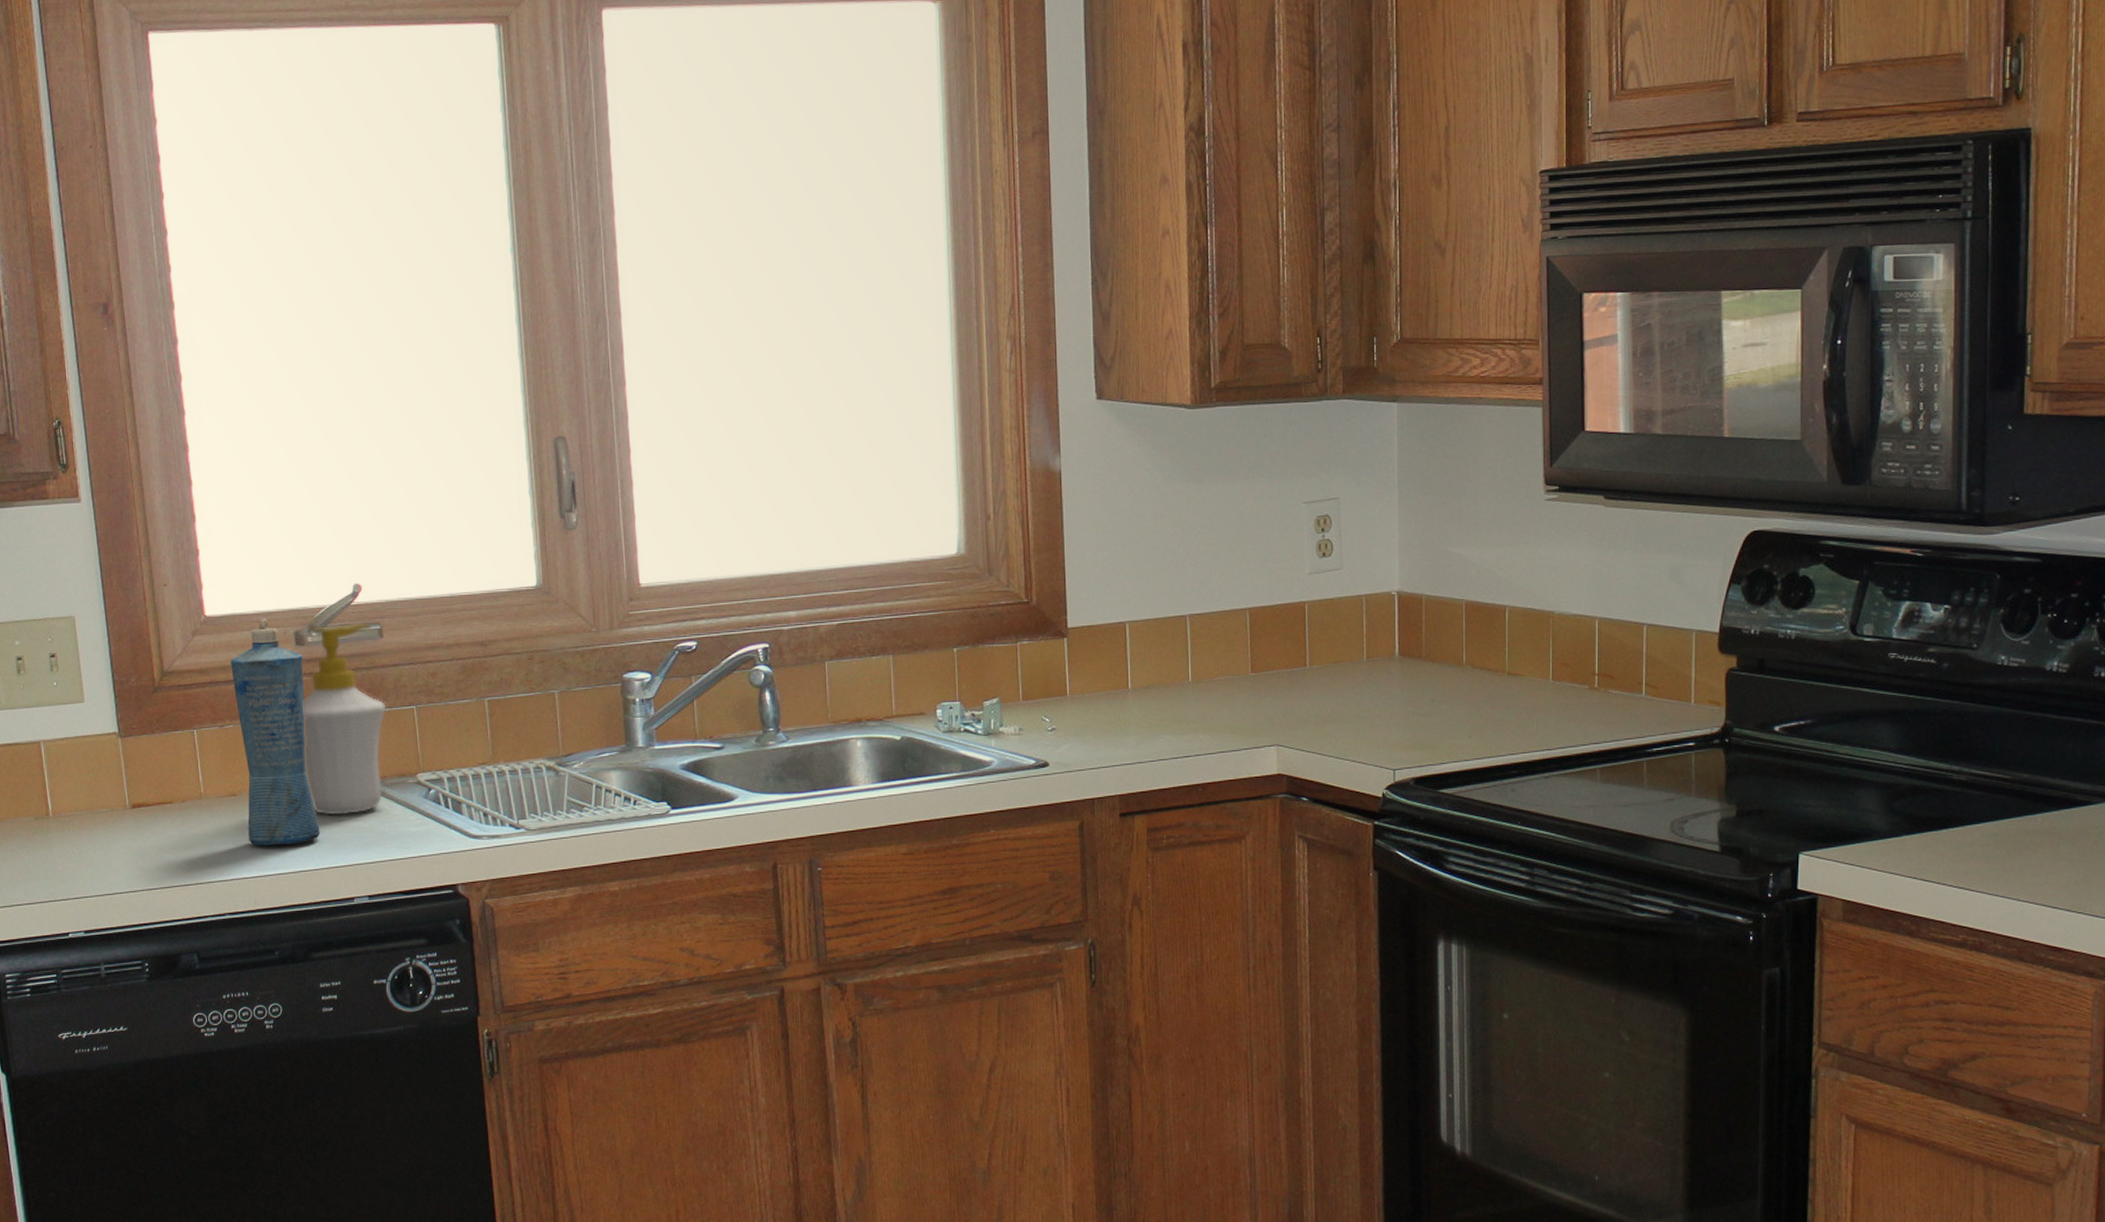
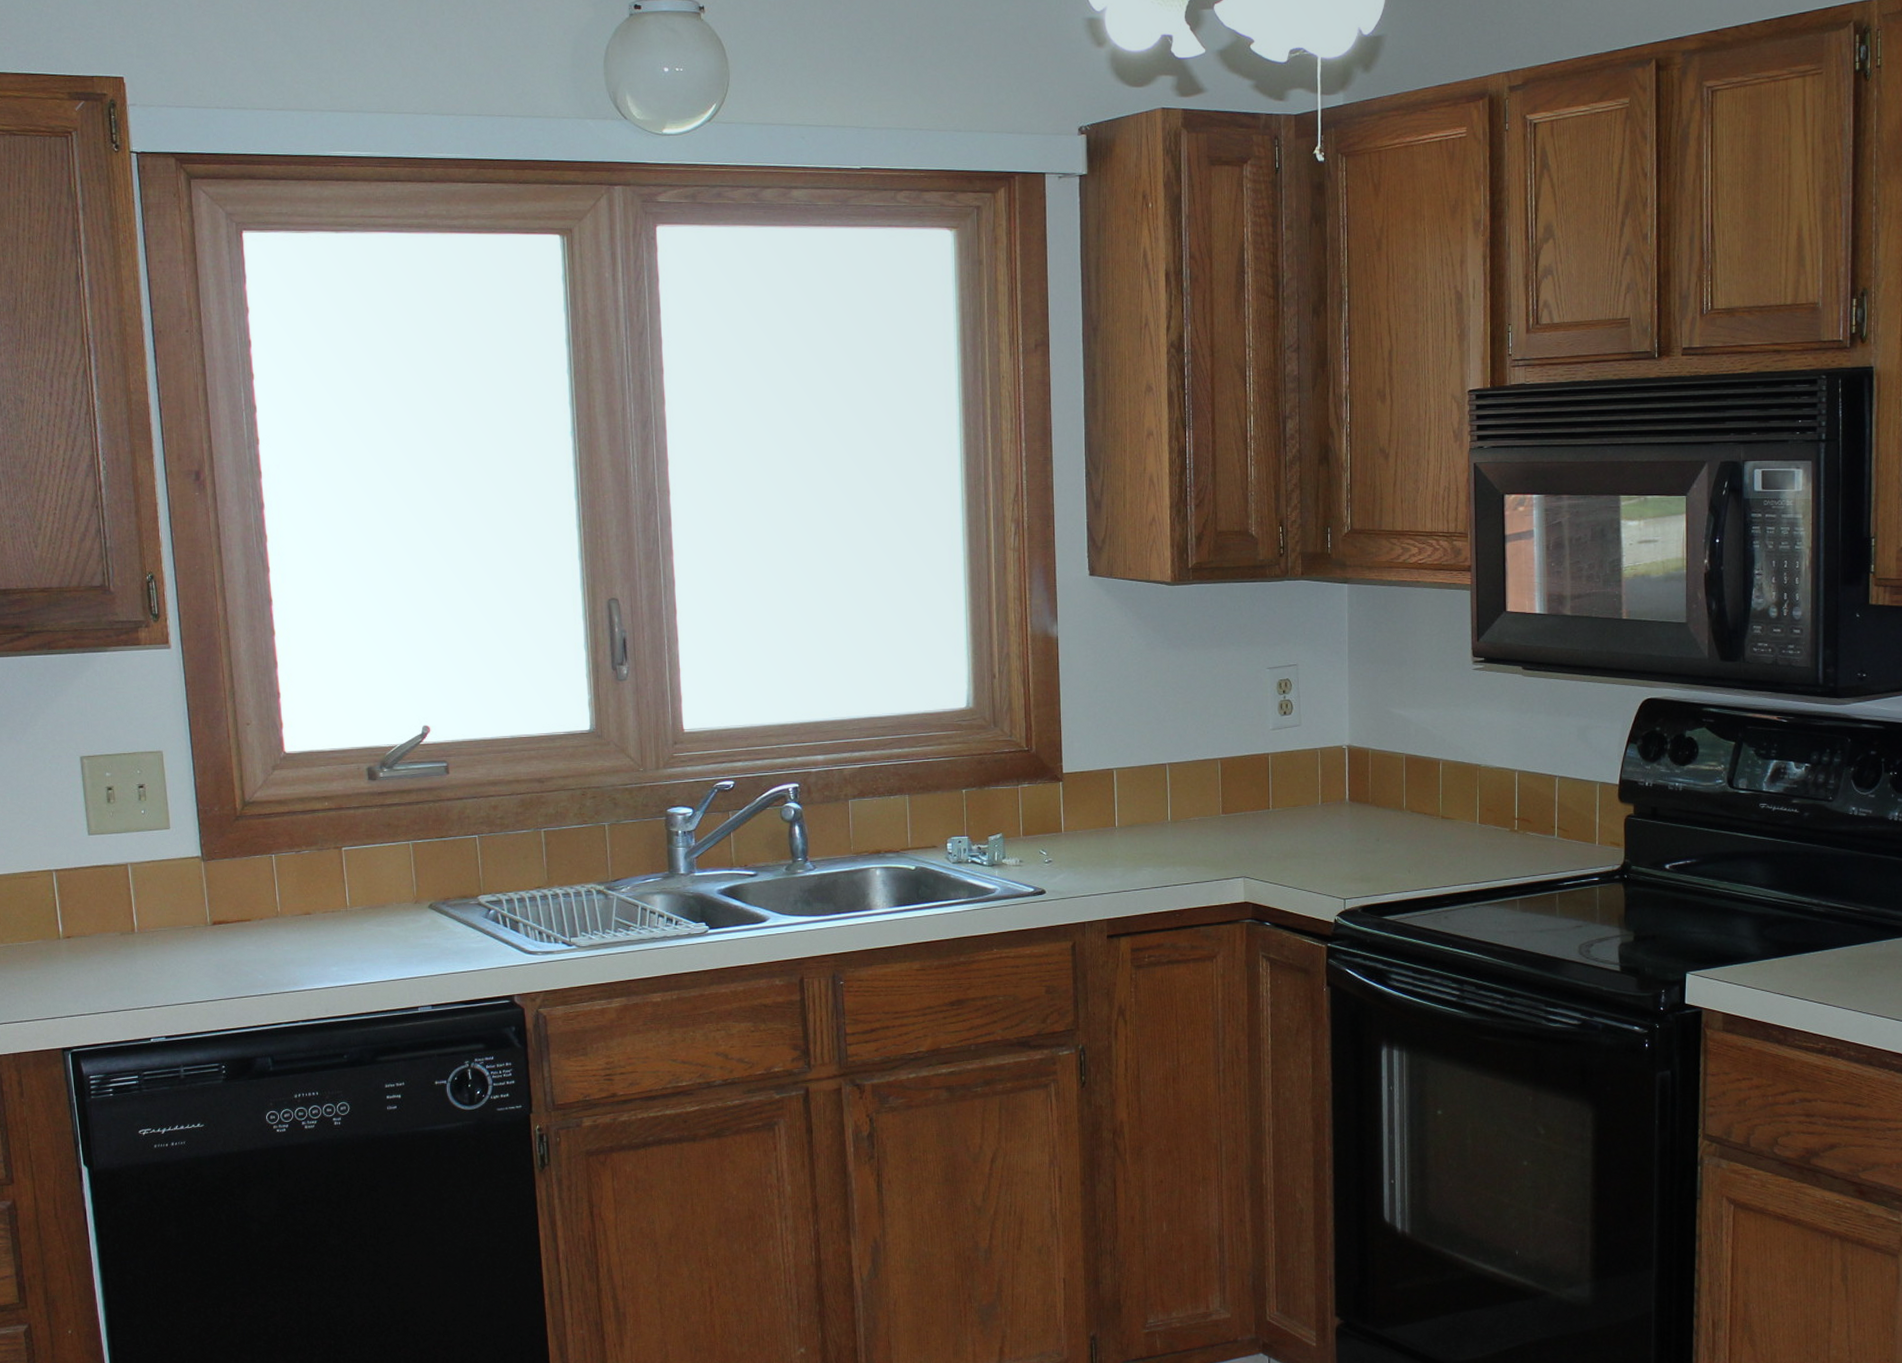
squeeze bottle: present [230,618,320,846] -> none [307,755,388,960]
soap bottle: present [303,623,387,816] -> none [374,760,451,933]

